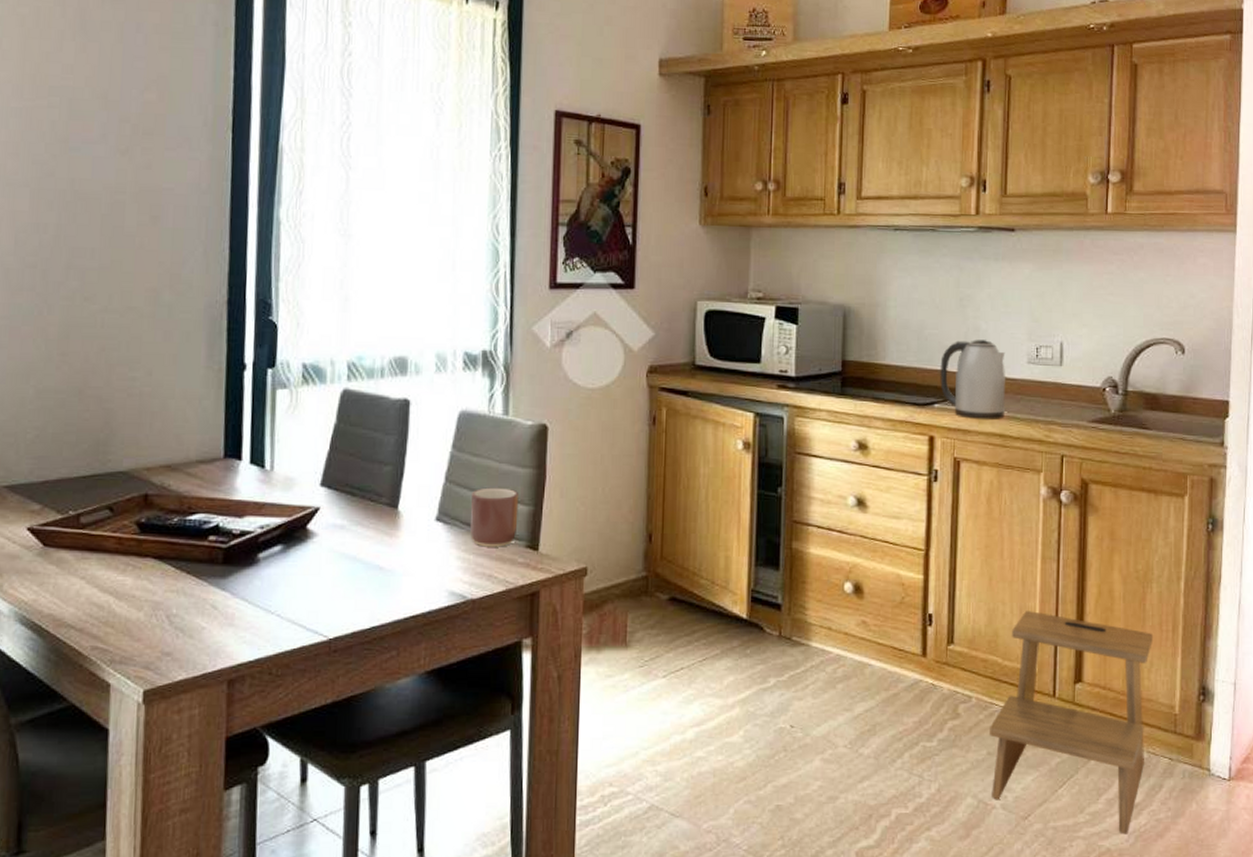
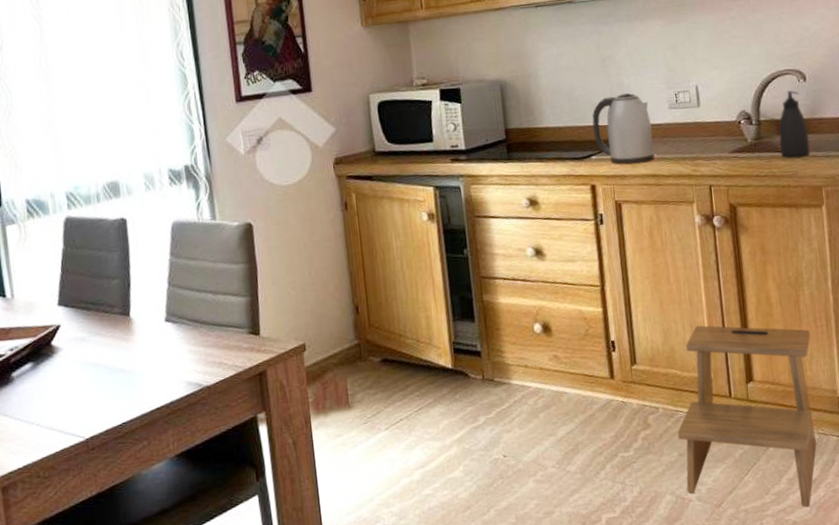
mug: present [469,487,519,547] -> none [193,284,239,339]
soap dispenser: none [1145,362,1180,440] -> present [779,90,810,159]

